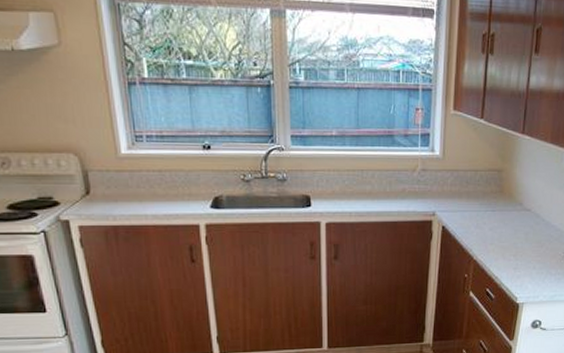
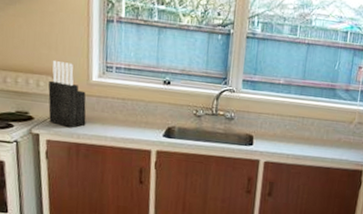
knife block: none [70,135,121,208] -> present [48,61,87,127]

